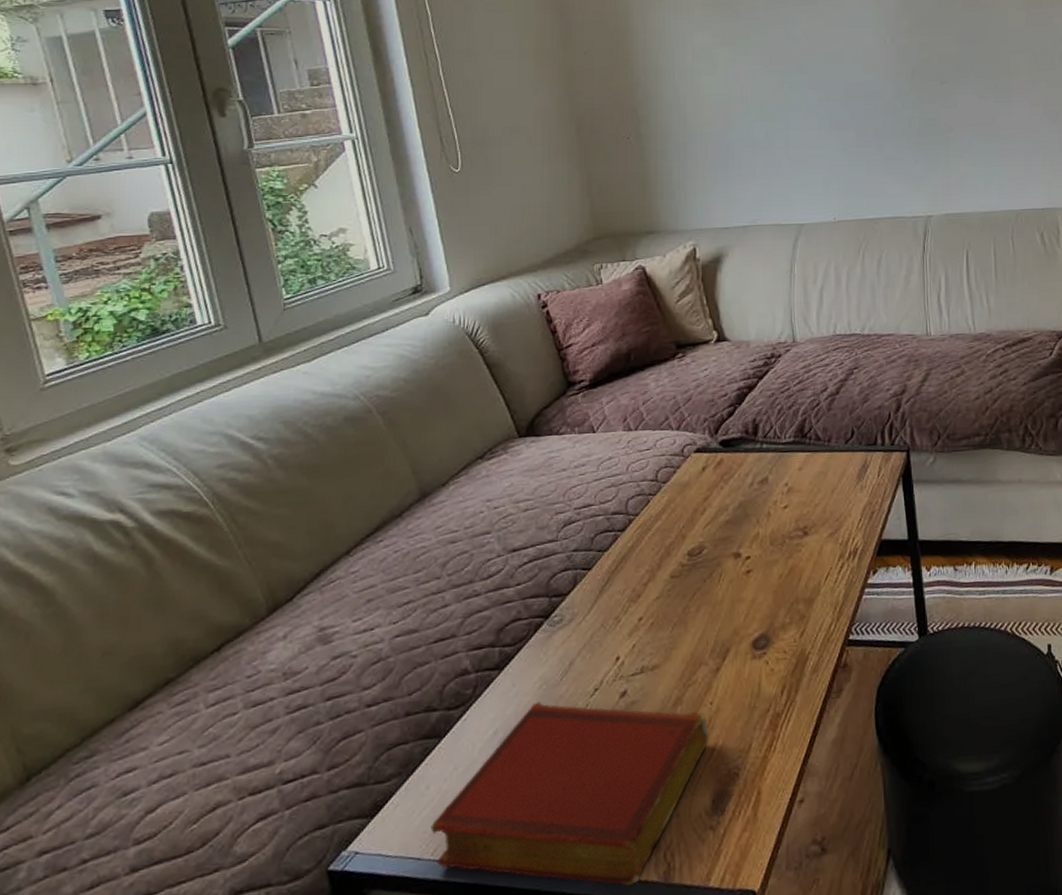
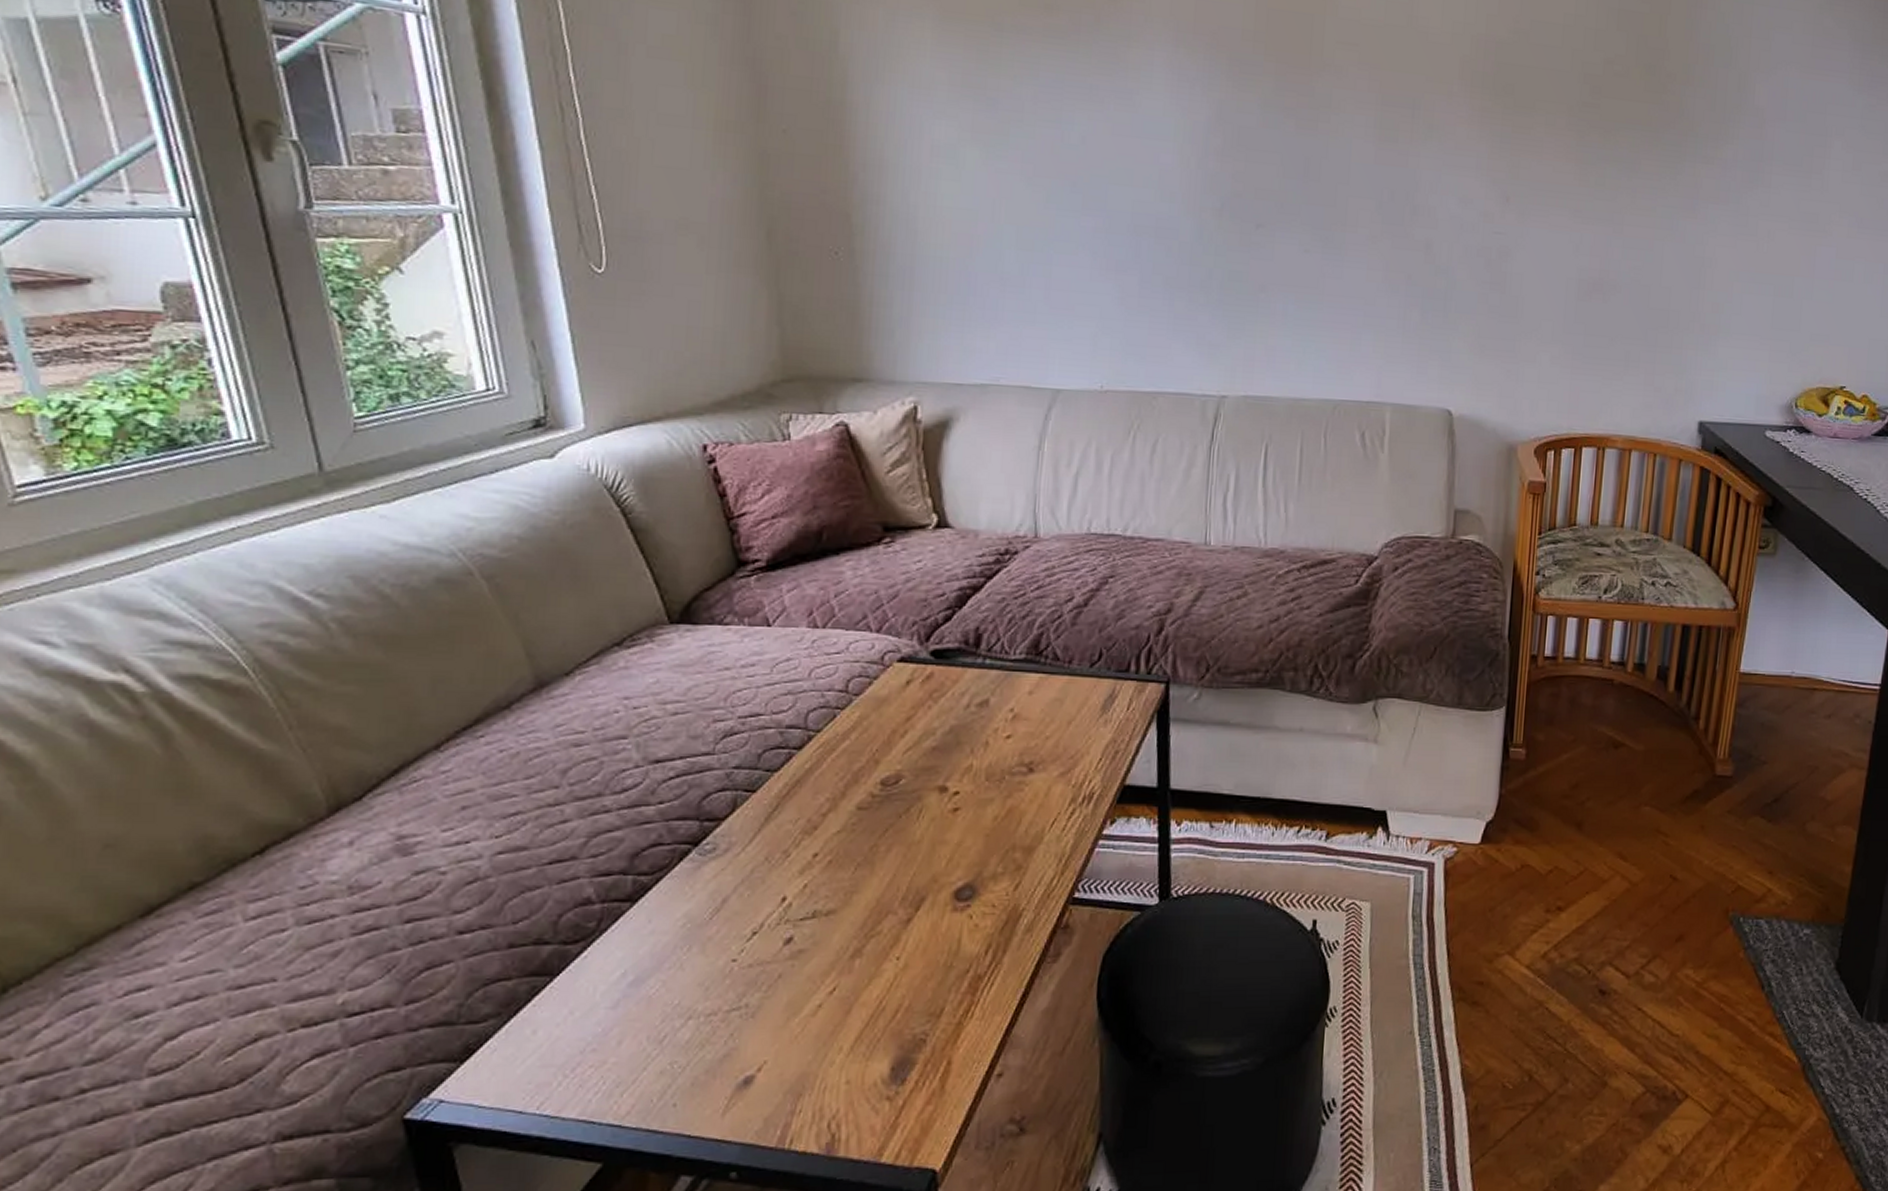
book: present [430,702,709,886] -> none [537,942,893,1156]

